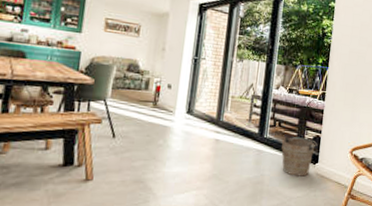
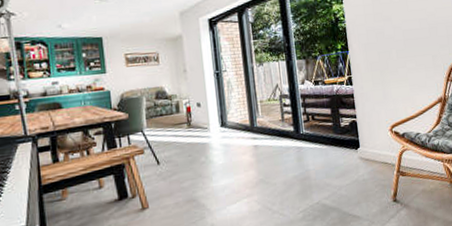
bucket: present [281,136,318,177] -> none [318,126,355,165]

